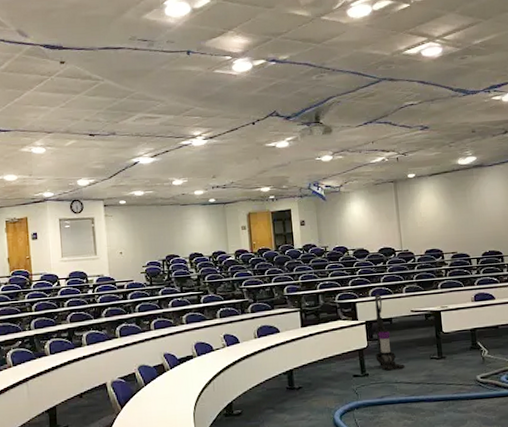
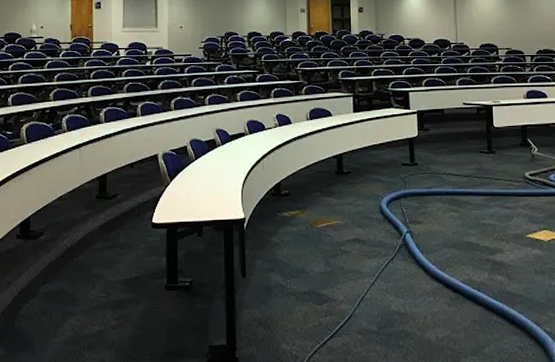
vacuum cleaner: present [375,294,405,371] -> none [425,84,454,162]

